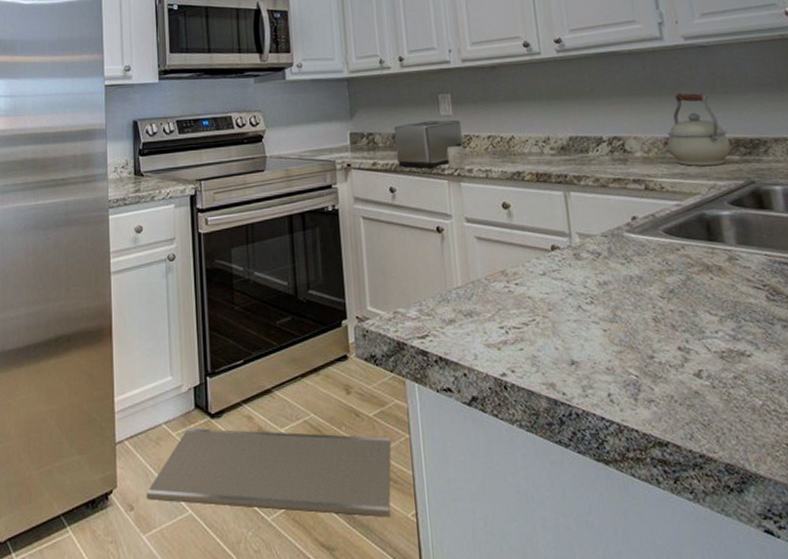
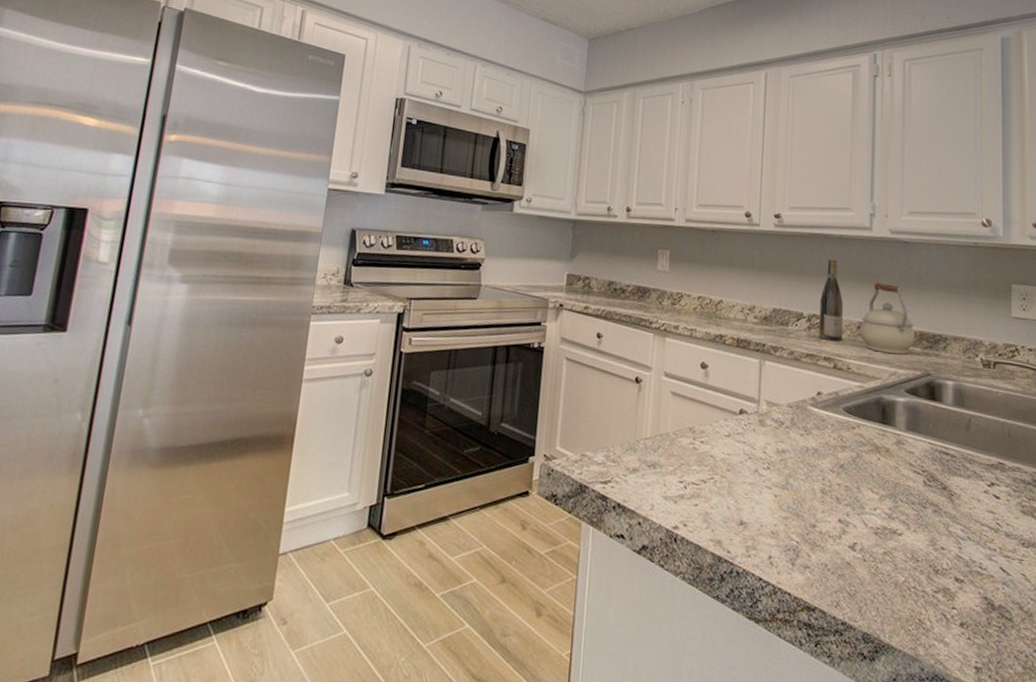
door mat: present [146,427,392,517] -> none [302,546,558,654]
toaster: present [393,119,464,169] -> none [609,273,675,320]
mug: present [446,146,472,169] -> none [656,301,680,325]
wine bottle: none [618,76,651,162] -> present [819,259,844,341]

